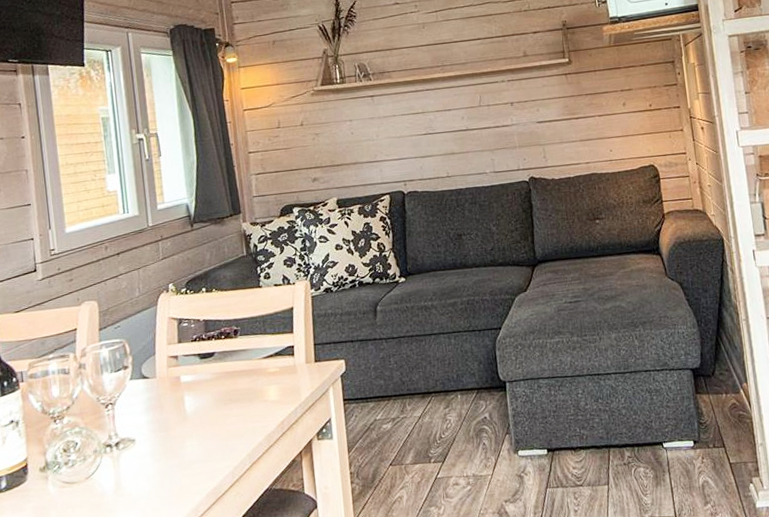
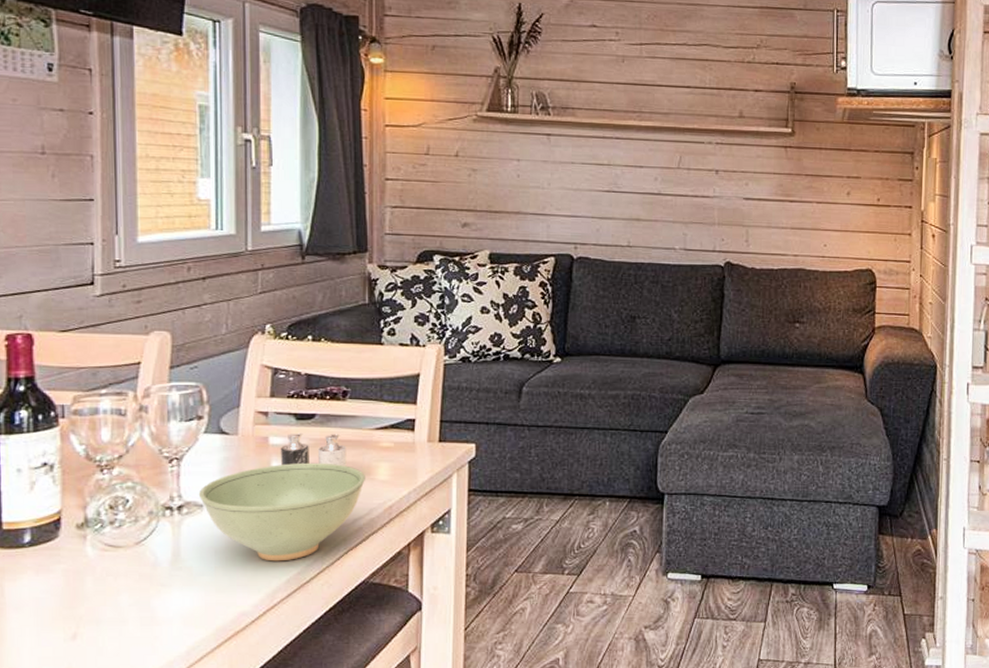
bowl: none [130,391,260,481] -> present [198,462,365,561]
candle: none [190,366,244,399] -> present [280,432,347,467]

